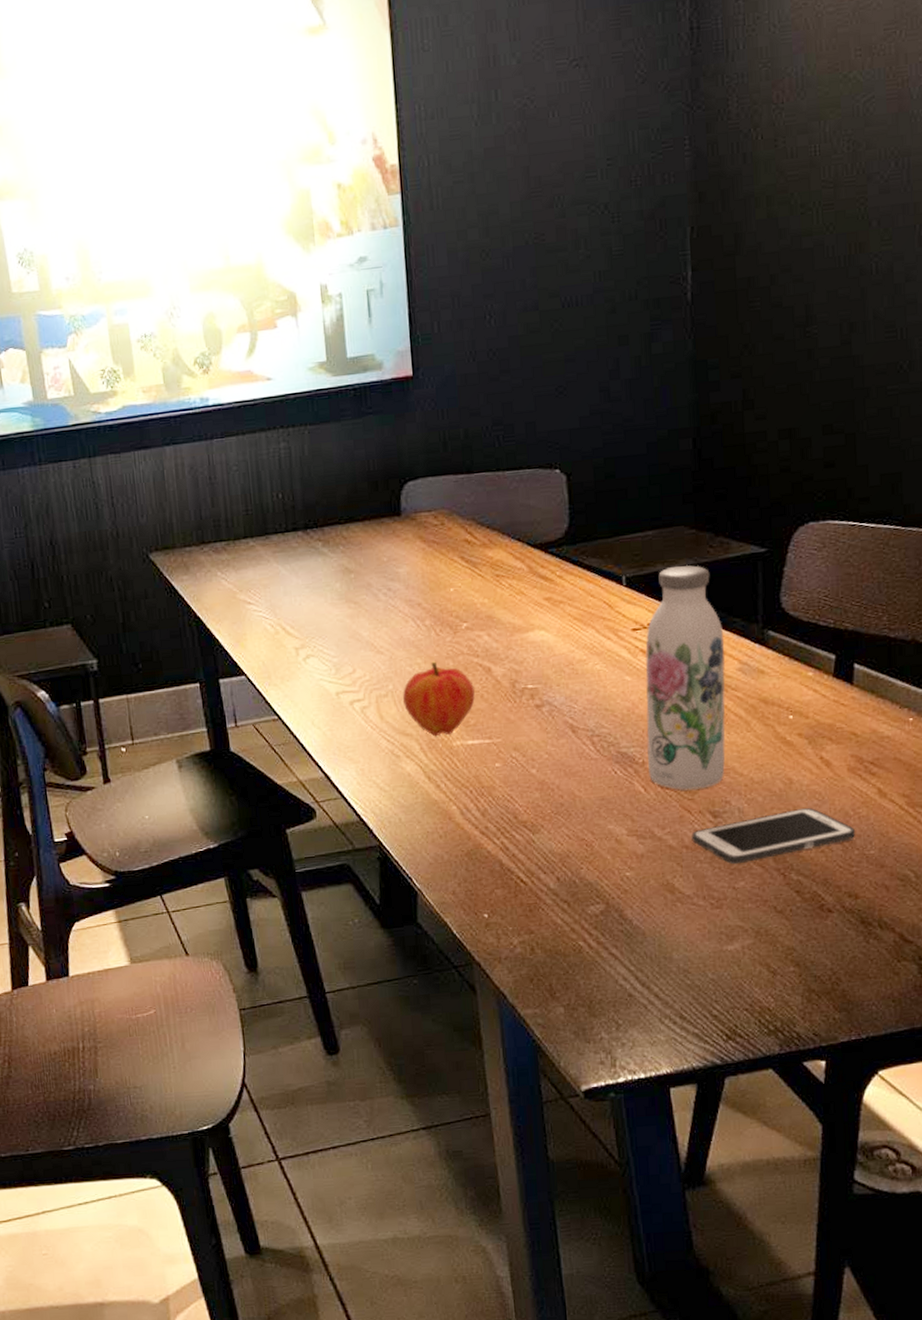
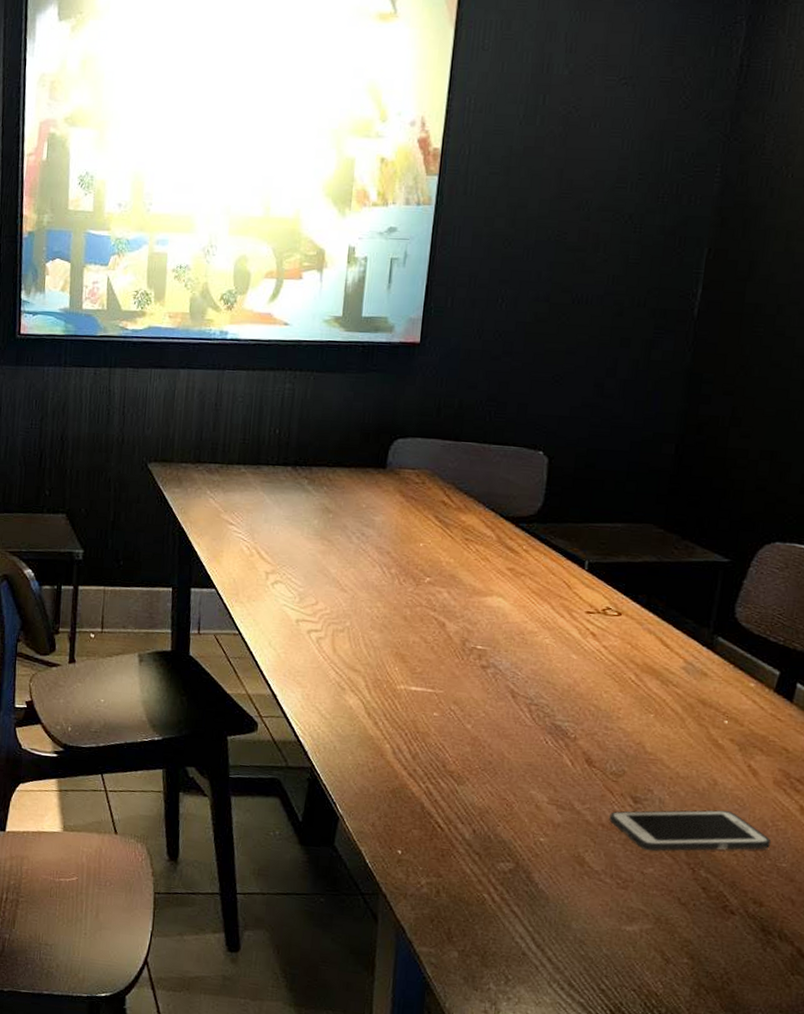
fruit: present [402,661,475,737] -> none [357,607,426,679]
water bottle: present [645,564,726,790] -> none [578,560,674,774]

